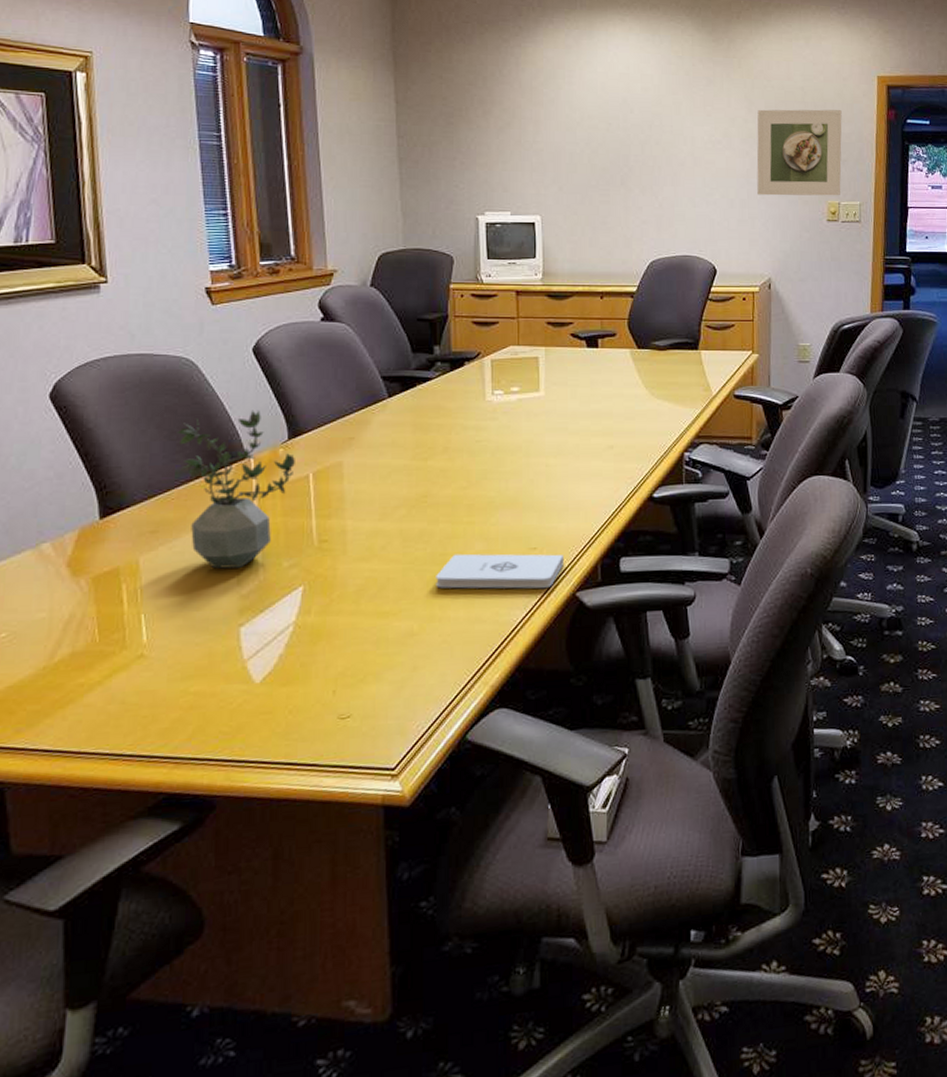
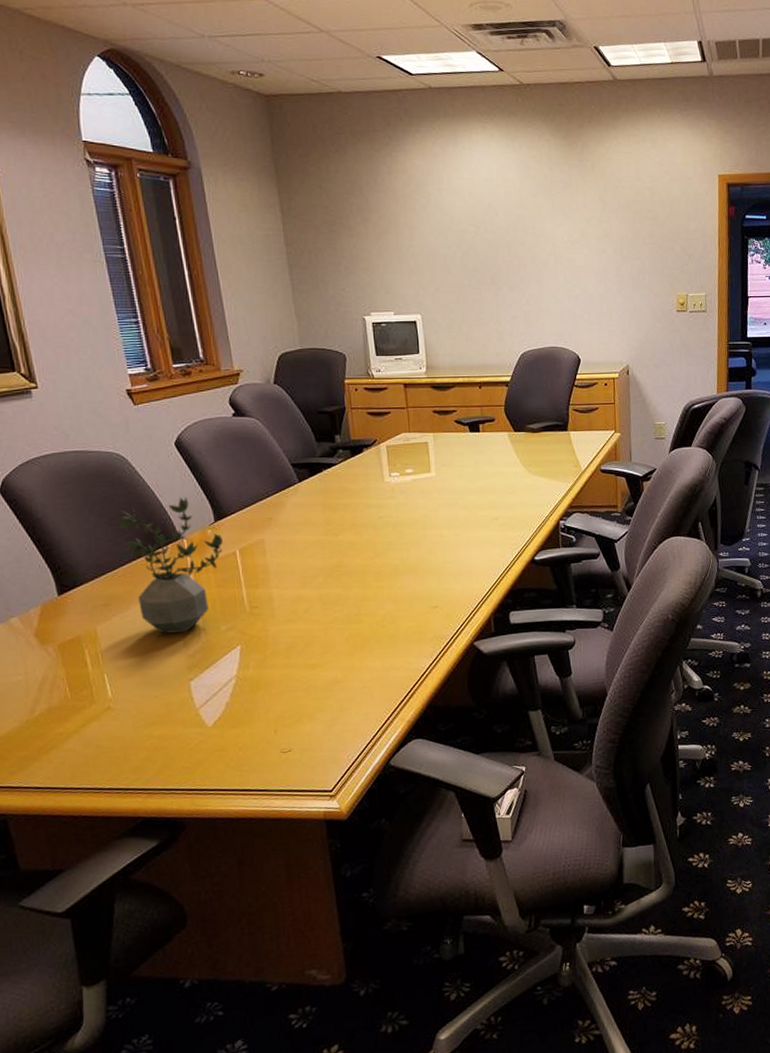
notepad: present [436,554,563,589] -> none [353,611,462,643]
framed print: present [756,109,842,196] -> none [611,208,688,290]

